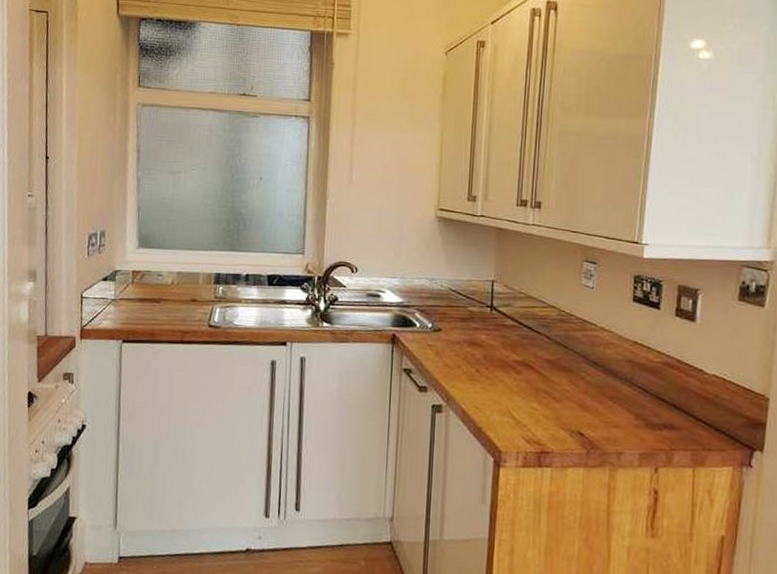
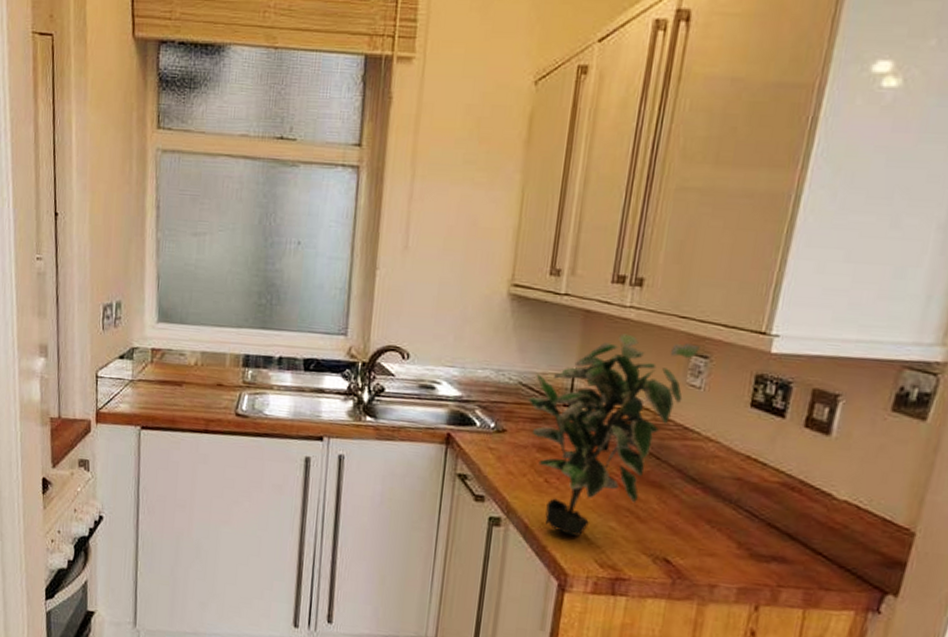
potted plant: none [458,246,589,417] -> present [528,333,700,536]

